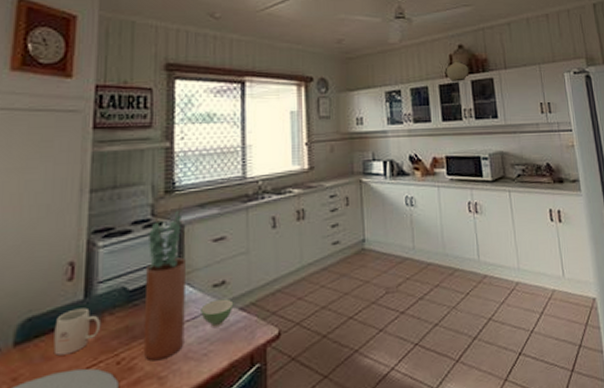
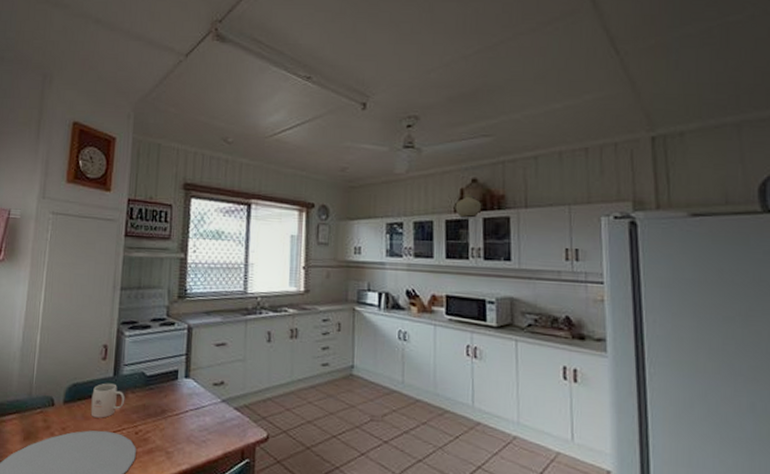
vase: present [143,203,187,362] -> none [155,309,193,438]
bowl: present [201,298,234,328] -> none [202,396,230,421]

